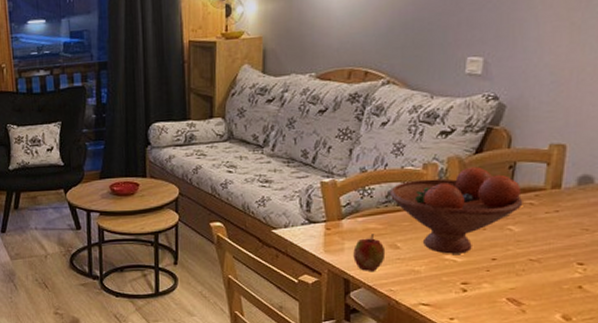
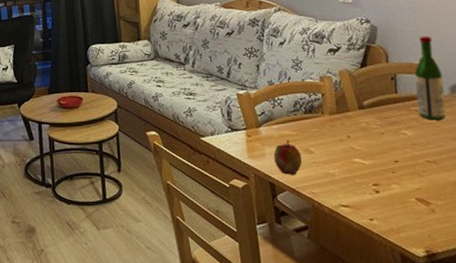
fruit bowl: present [389,166,523,254] -> none [295,78,410,157]
wine bottle: none [531,116,573,215] -> present [414,36,446,120]

